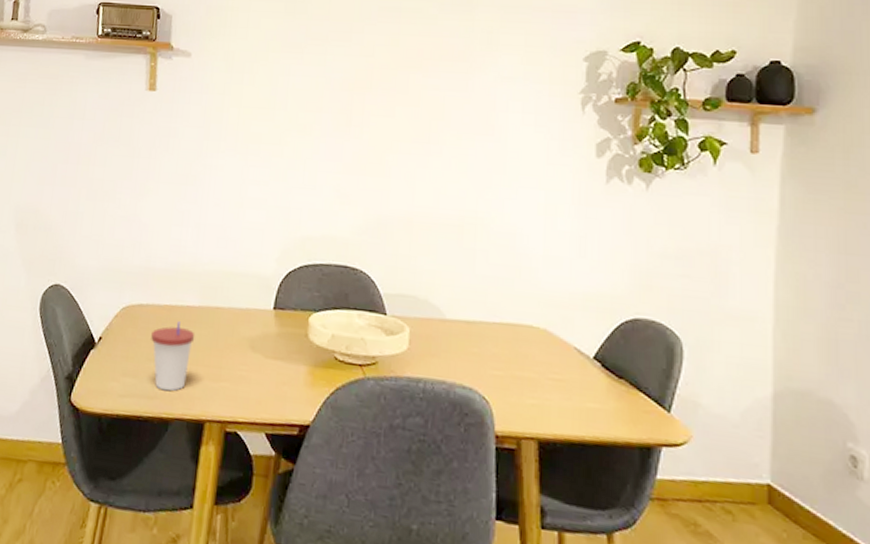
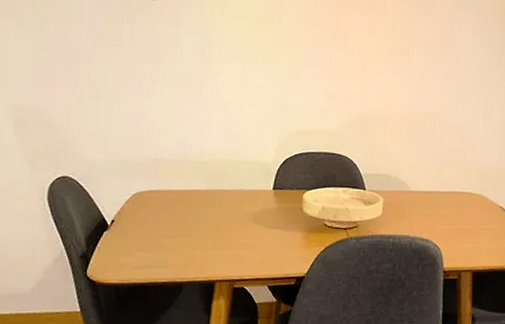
cup: present [151,321,195,392] -> none [162,203,204,261]

